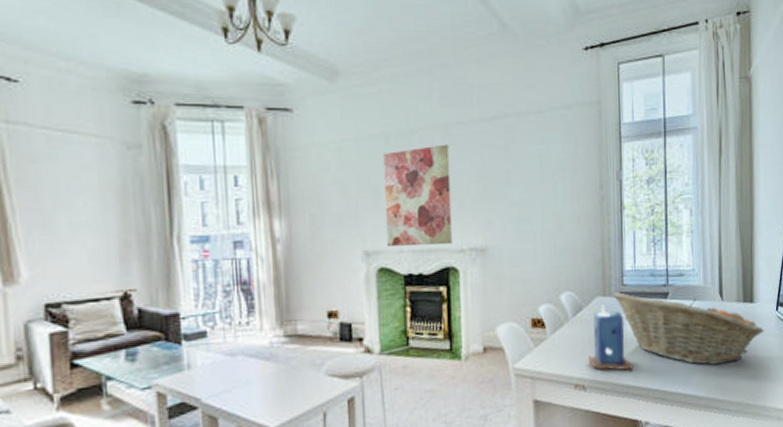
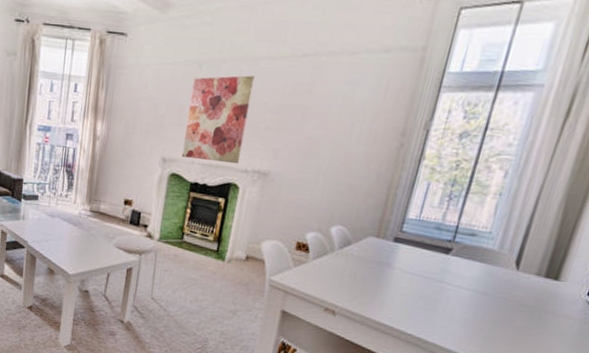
candle: present [588,305,634,371] -> none [344,245,394,311]
fruit basket: present [611,292,764,365] -> none [386,236,564,334]

